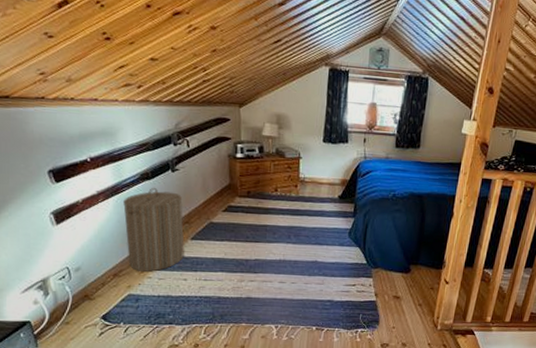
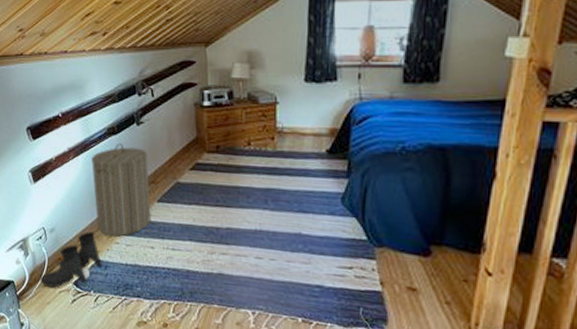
boots: none [63,269,133,324] -> present [40,231,102,288]

